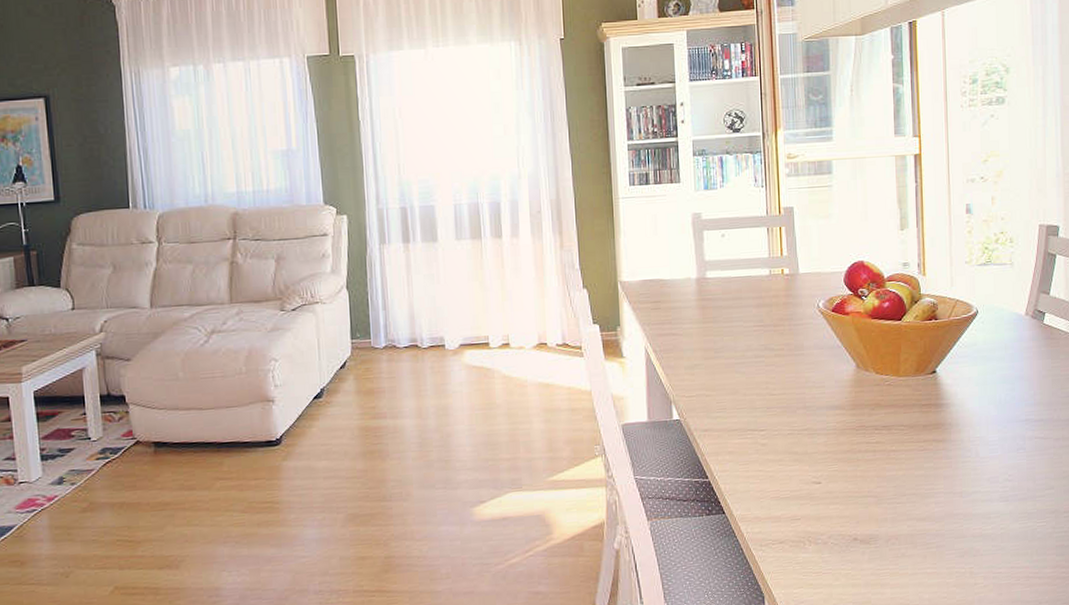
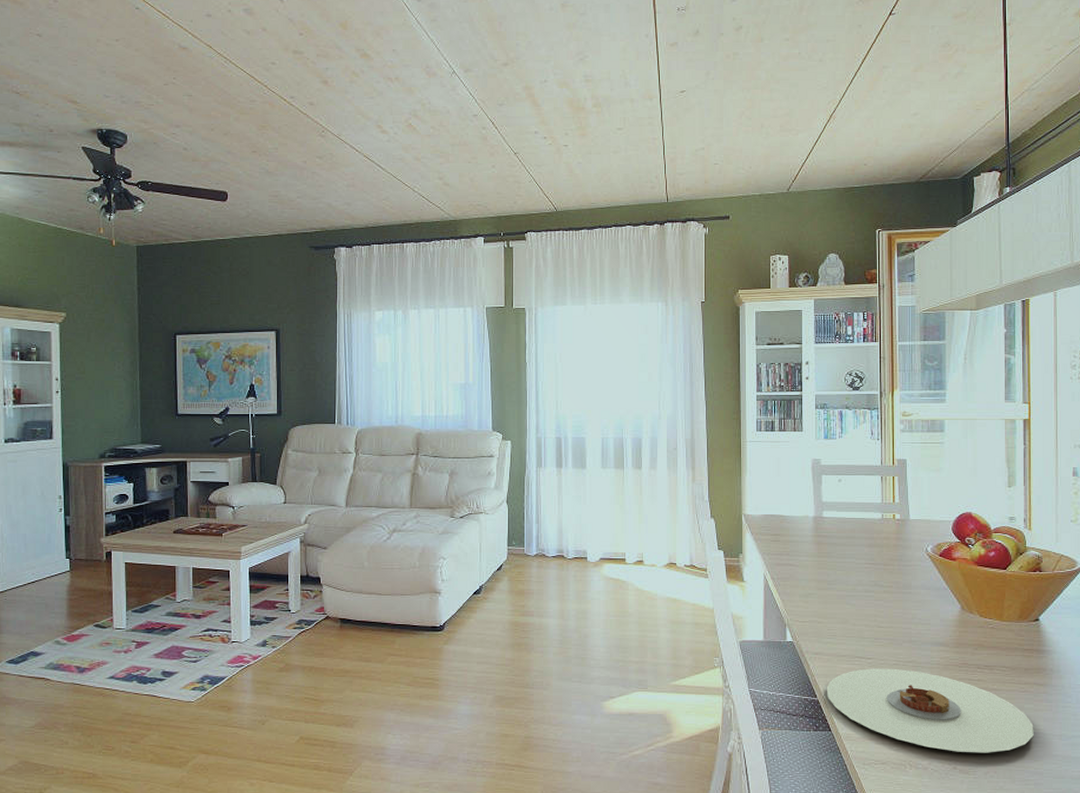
plate: none [718,438,934,522] -> present [826,668,1034,753]

